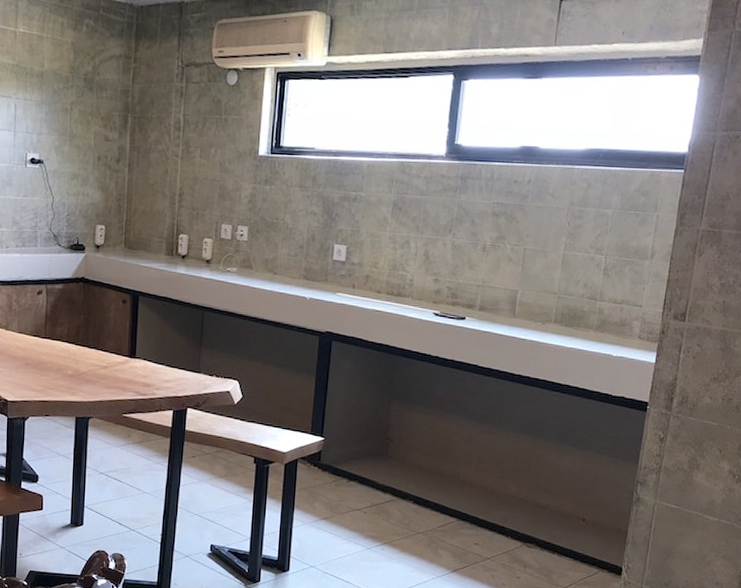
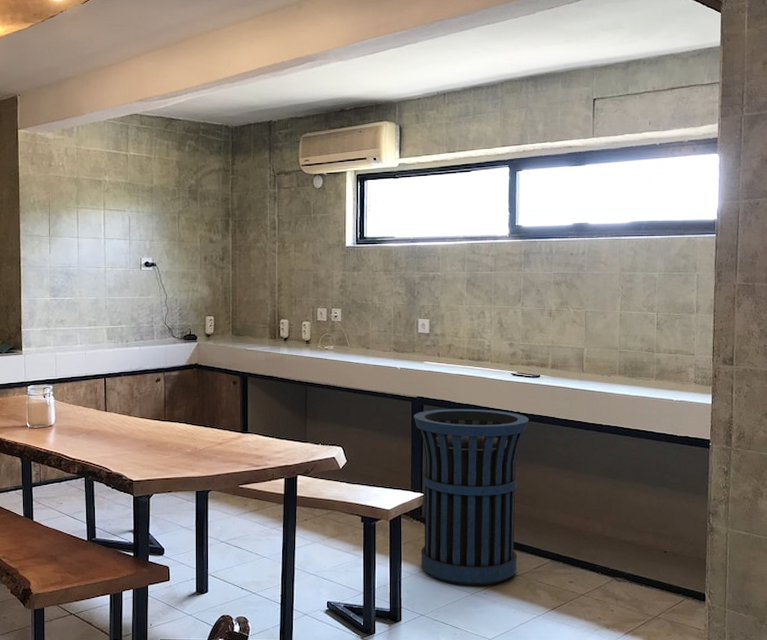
trash can: none [315,346,449,541] -> present [414,408,530,585]

